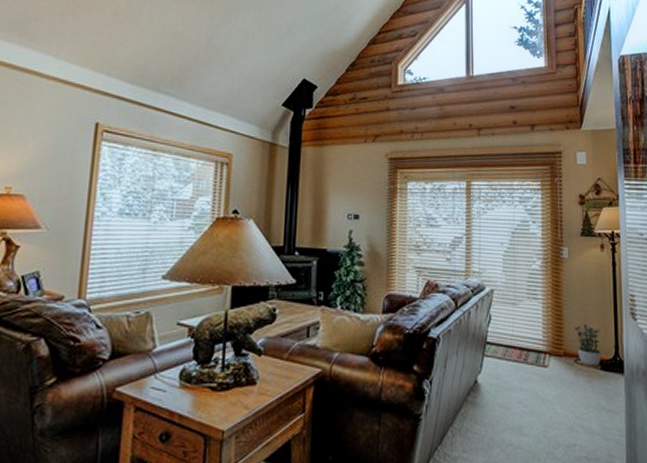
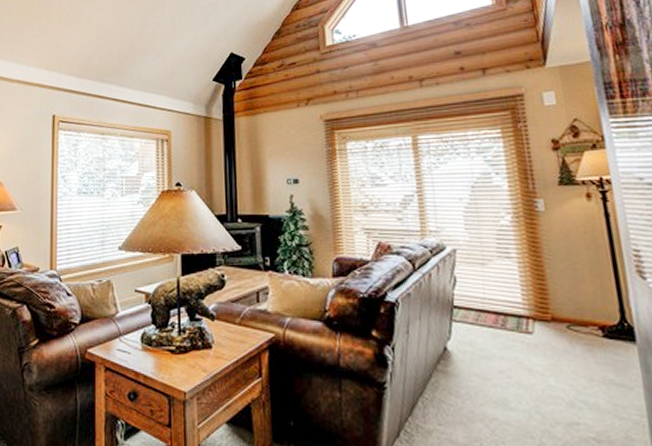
potted plant: present [574,324,601,365] -> none [561,285,603,332]

